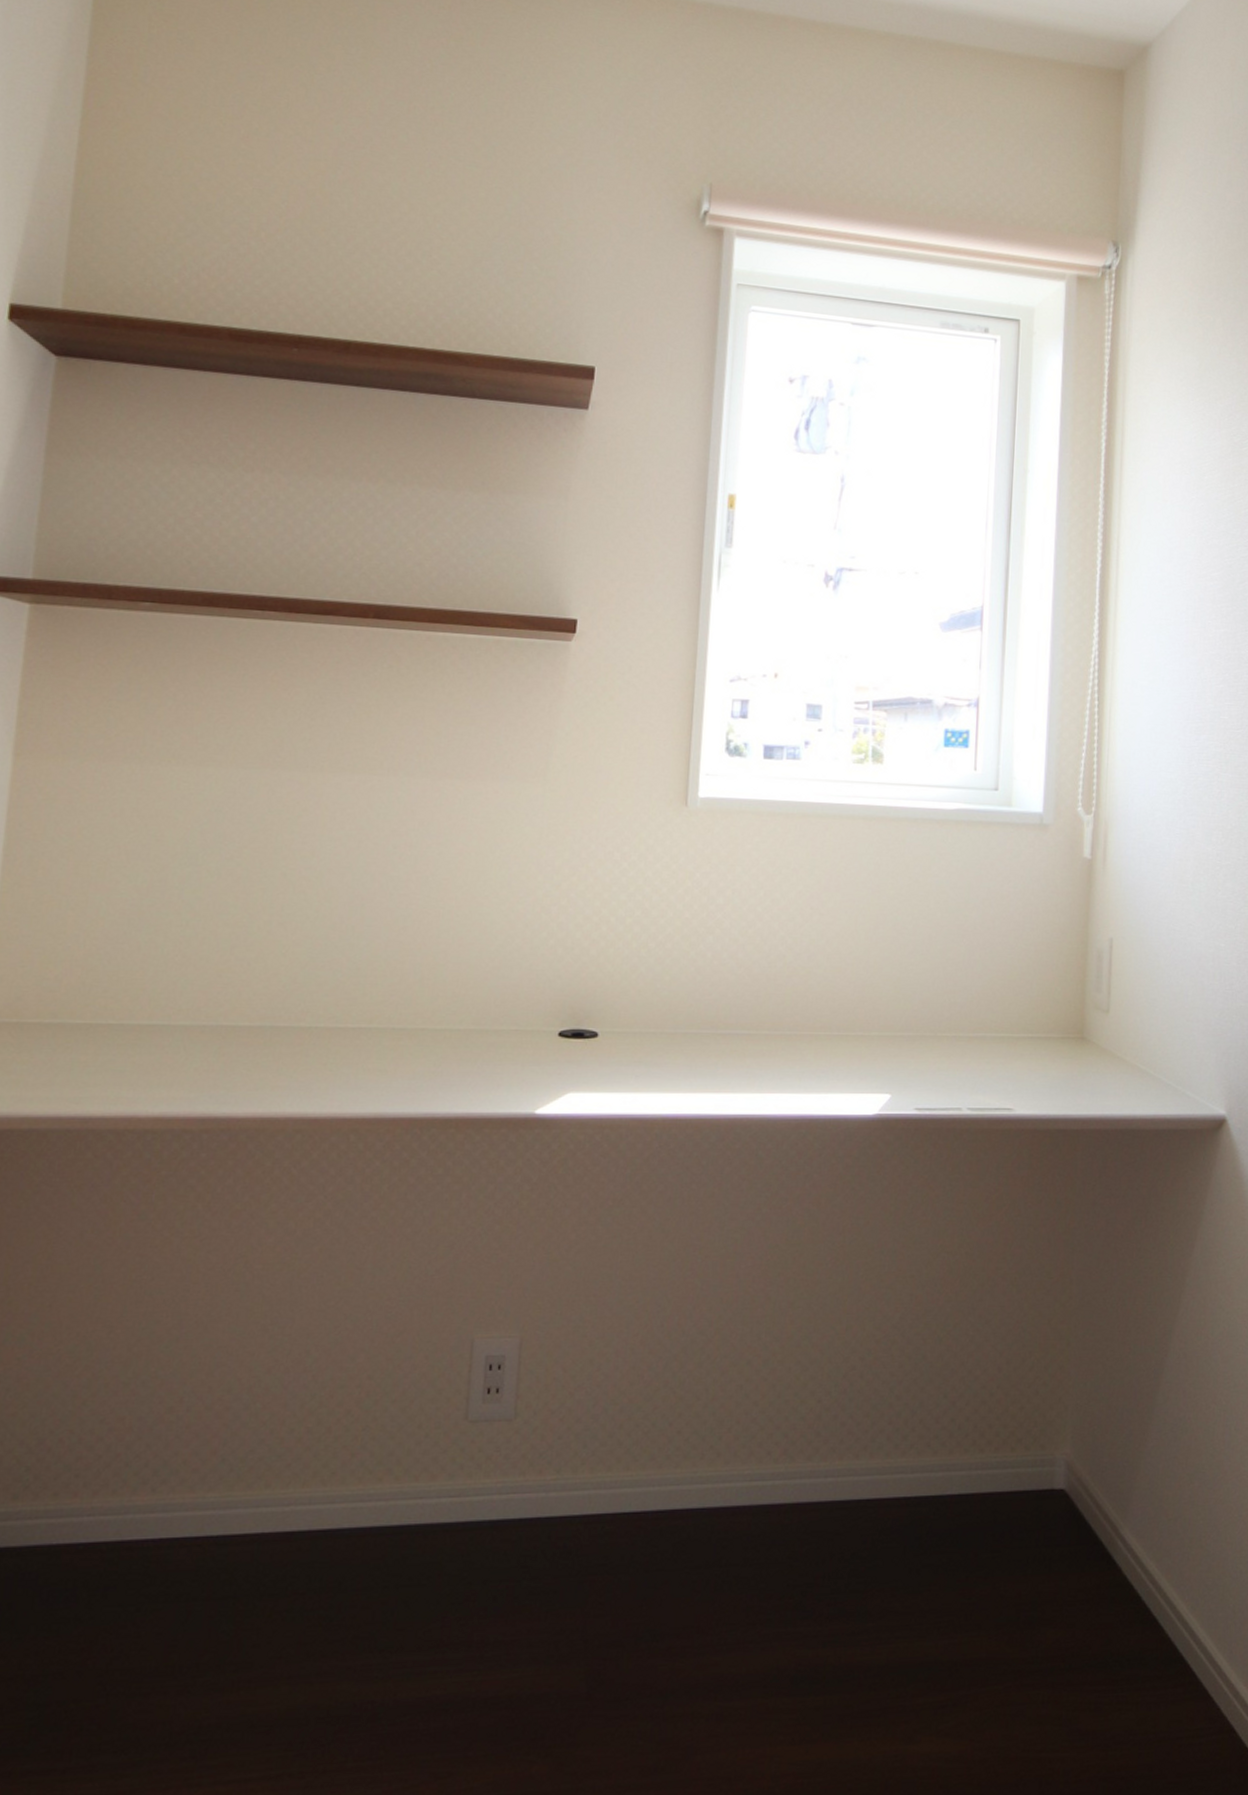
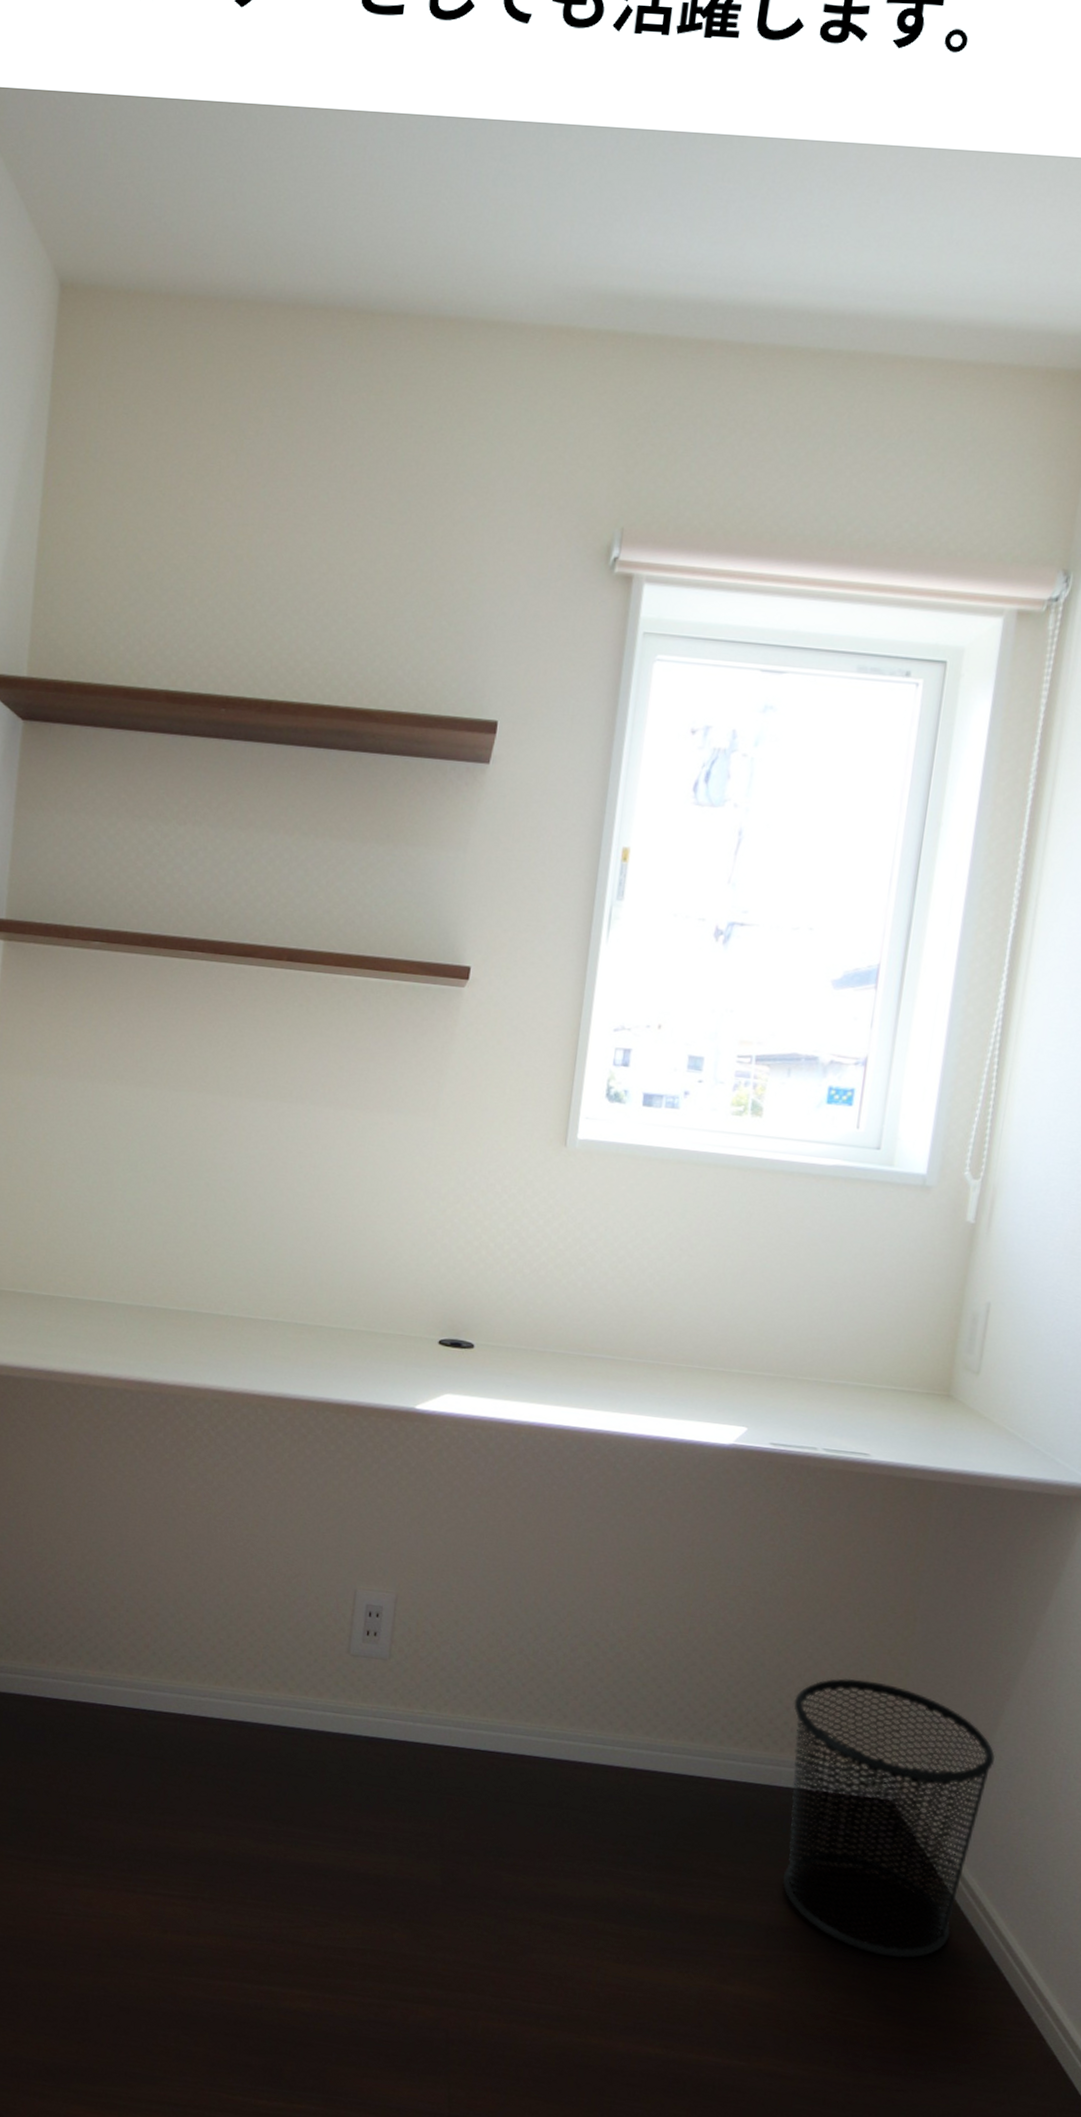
waste bin: none [959,1357,1159,1672] -> present [783,1678,995,1959]

